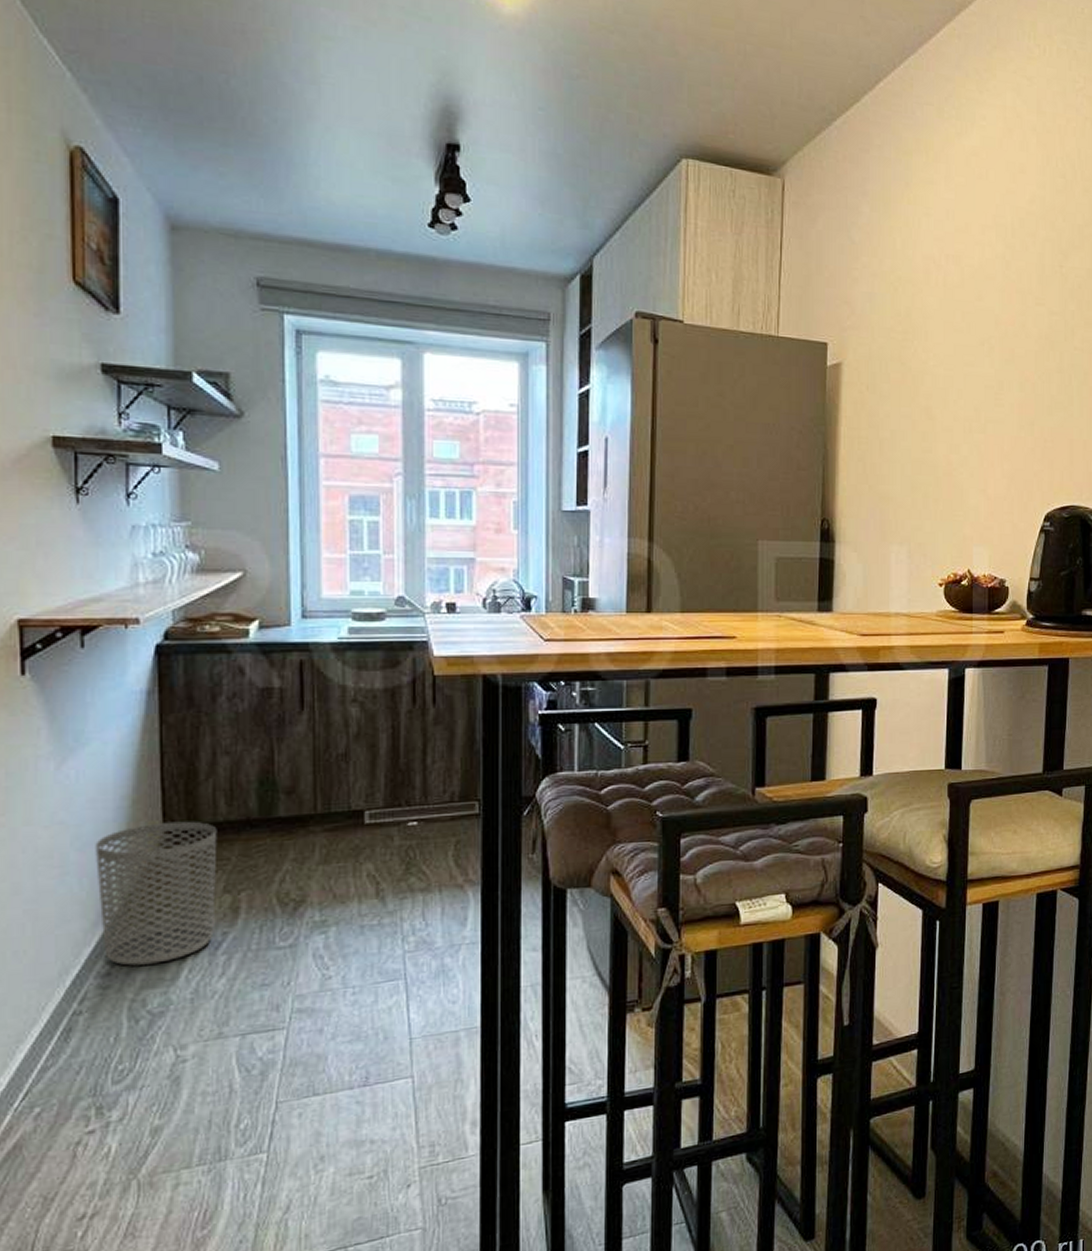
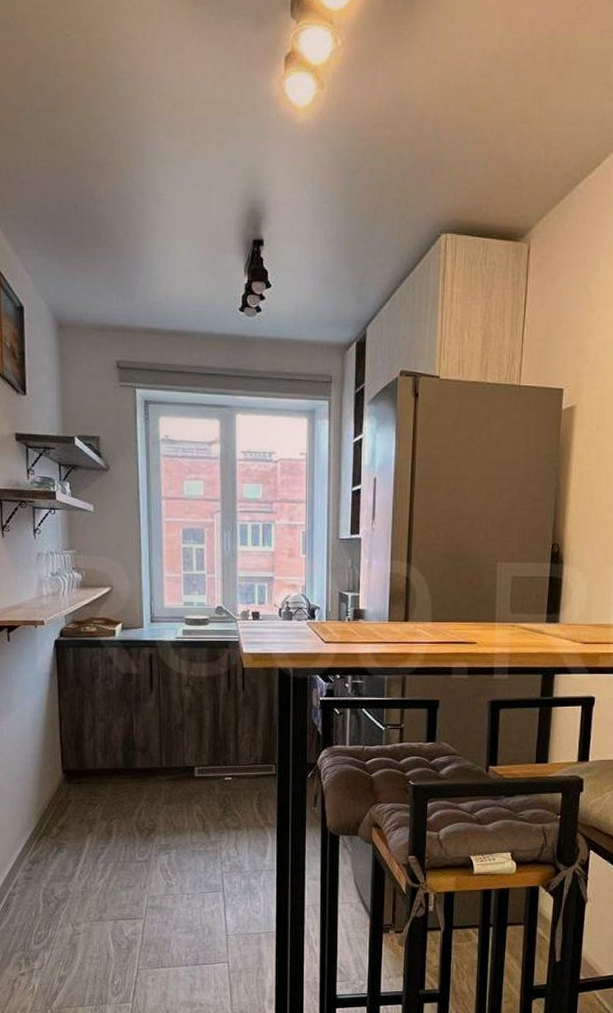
waste bin: present [95,821,217,966] -> none [20,767,97,865]

